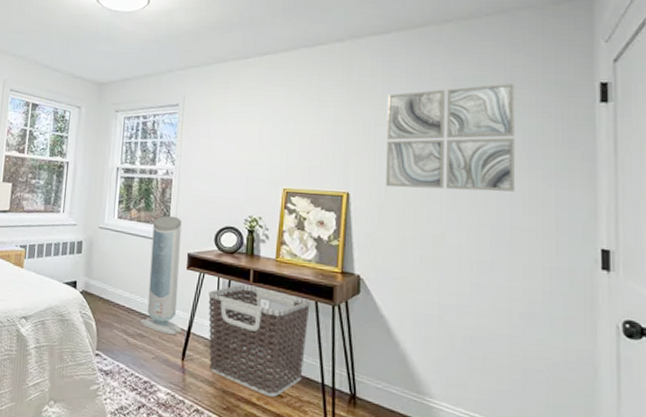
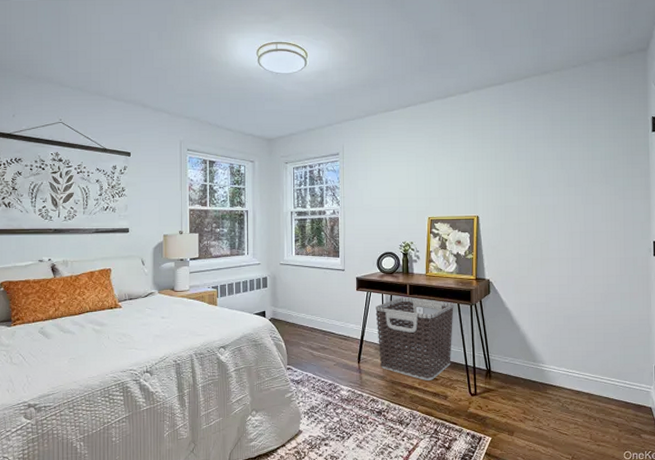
air purifier: present [139,215,183,336] -> none [321,248,357,345]
wall art: present [385,83,515,192] -> none [503,121,596,209]

